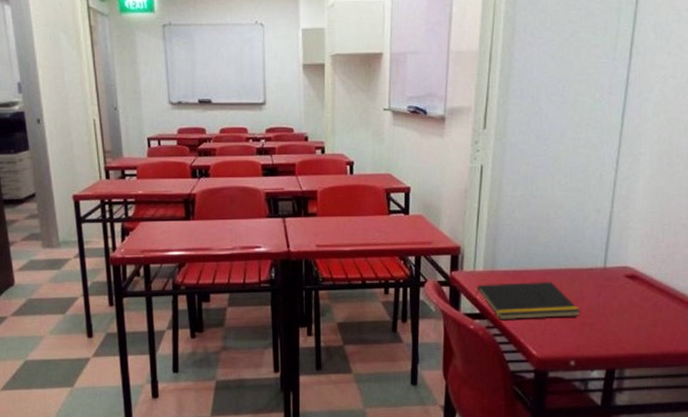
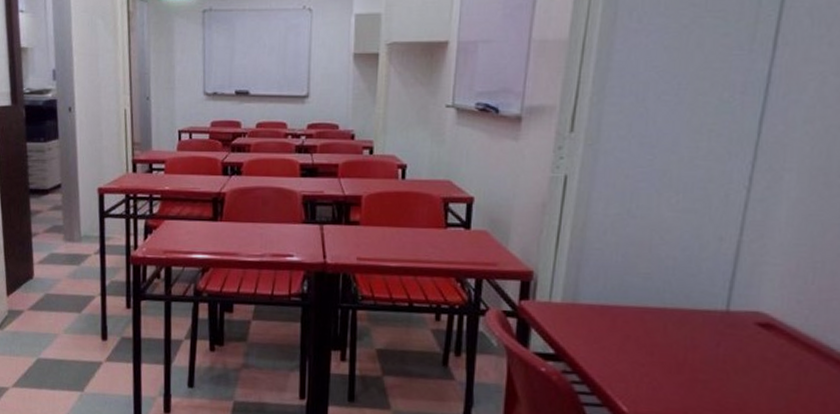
notepad: present [475,282,581,320] -> none [549,318,691,370]

